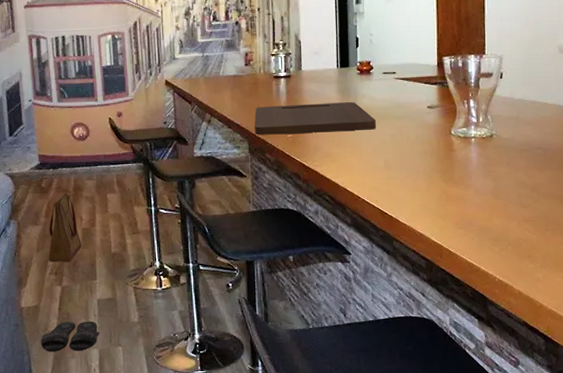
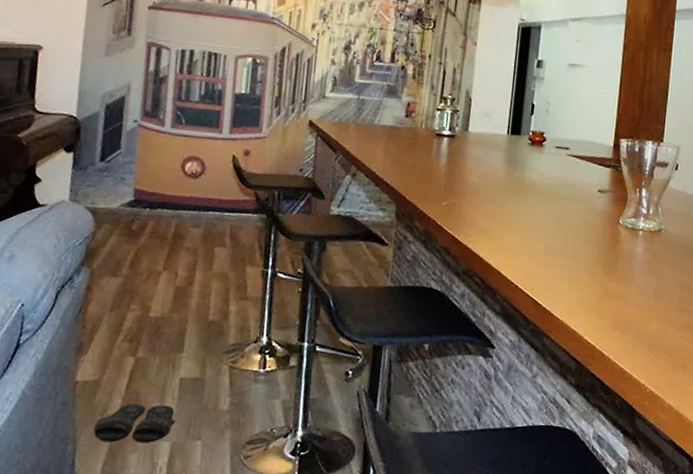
shopping bag: present [48,194,82,261] -> none [123,241,172,327]
cutting board: present [255,102,376,135] -> none [405,166,542,208]

